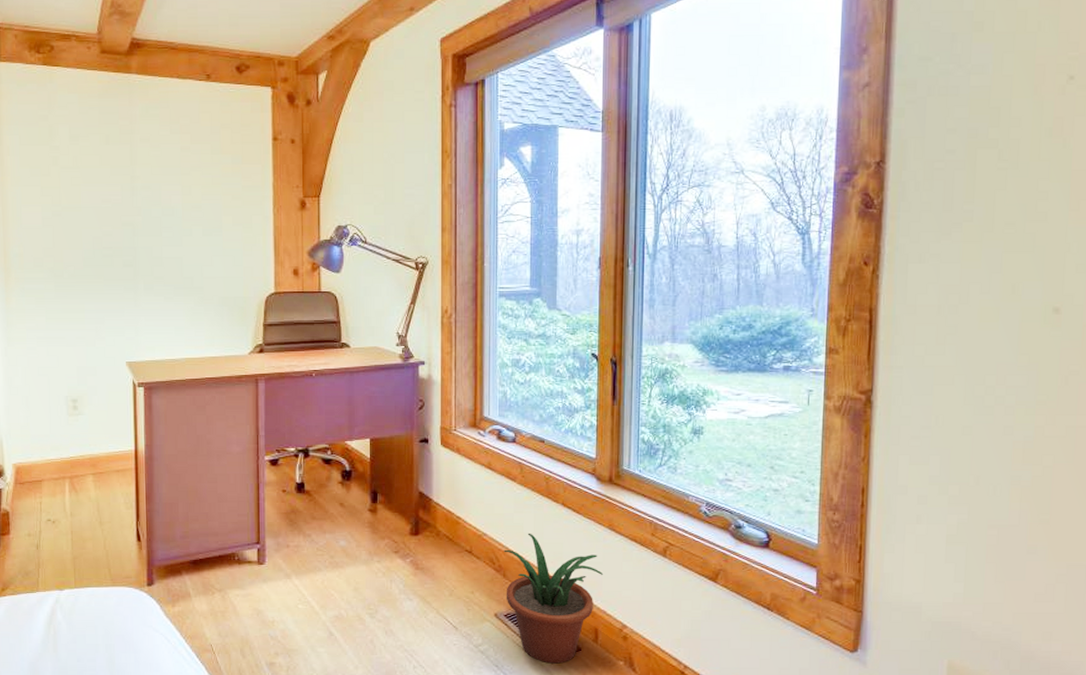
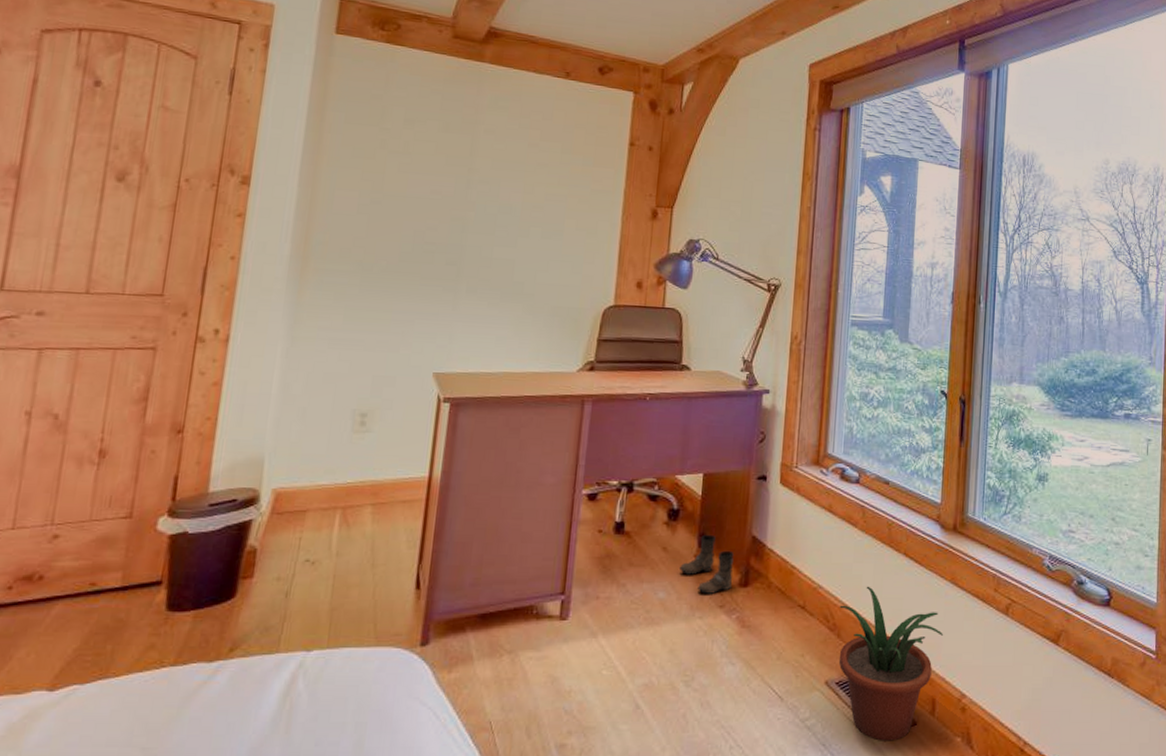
boots: none [357,491,403,542] -> present [680,534,734,594]

